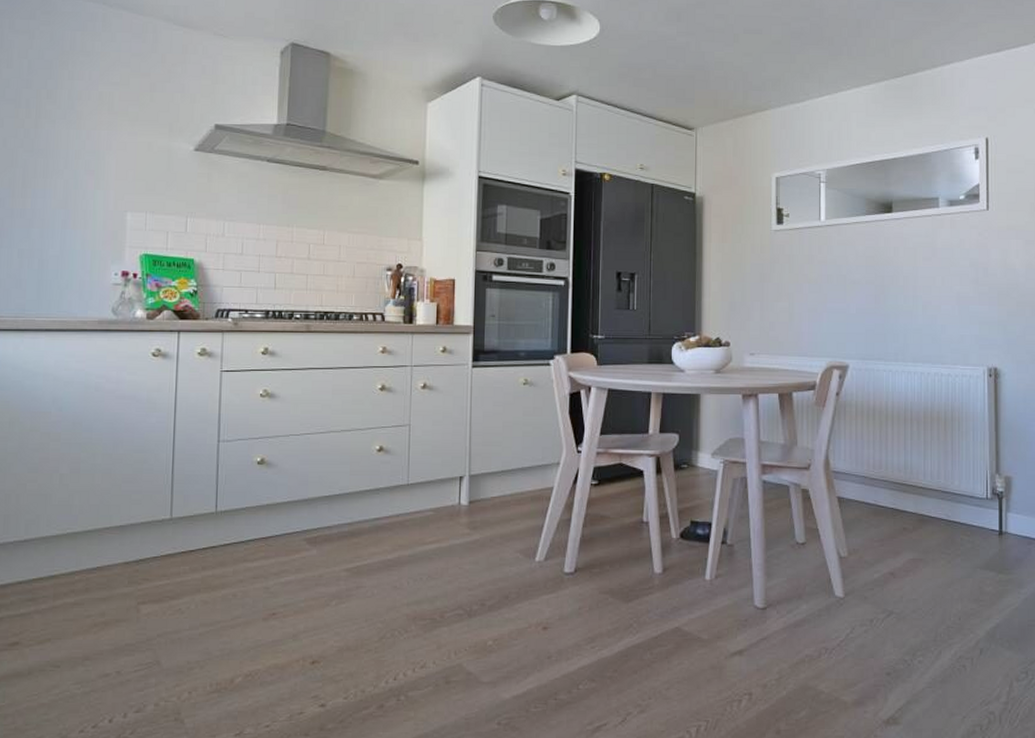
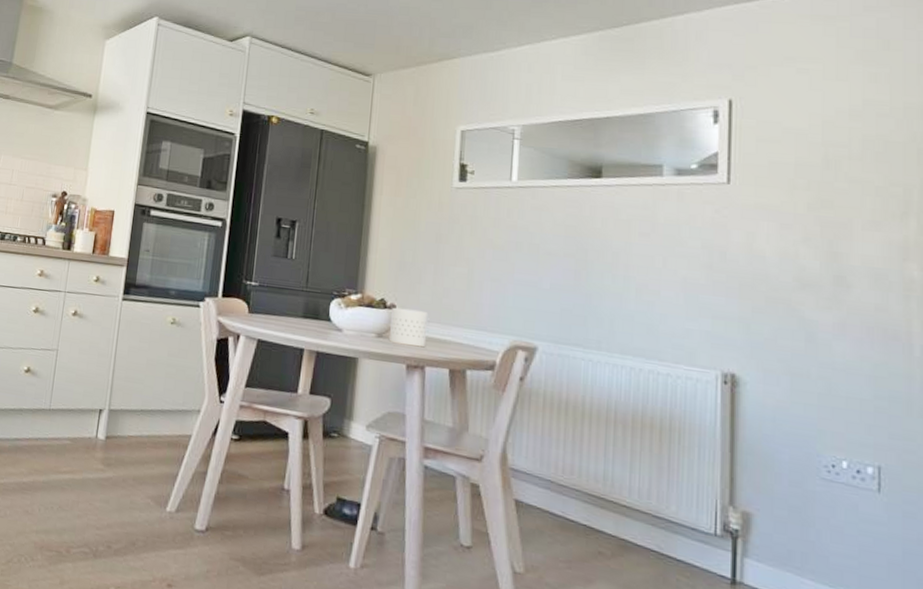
mug: none [725,344,758,377] -> present [389,308,429,348]

